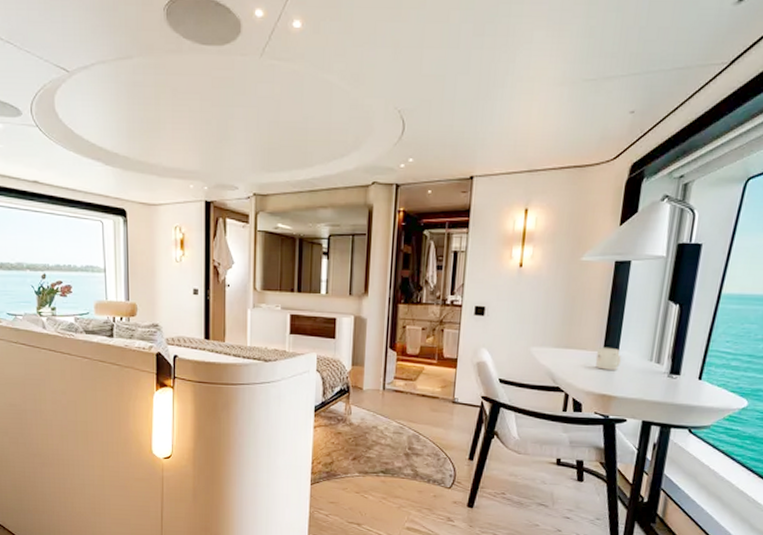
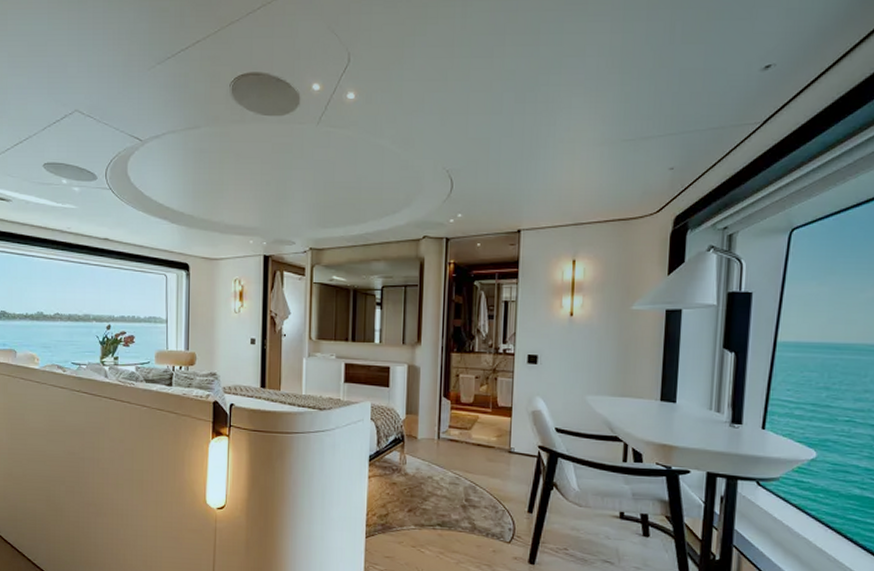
mug: present [595,346,621,371] -> none [653,395,679,420]

